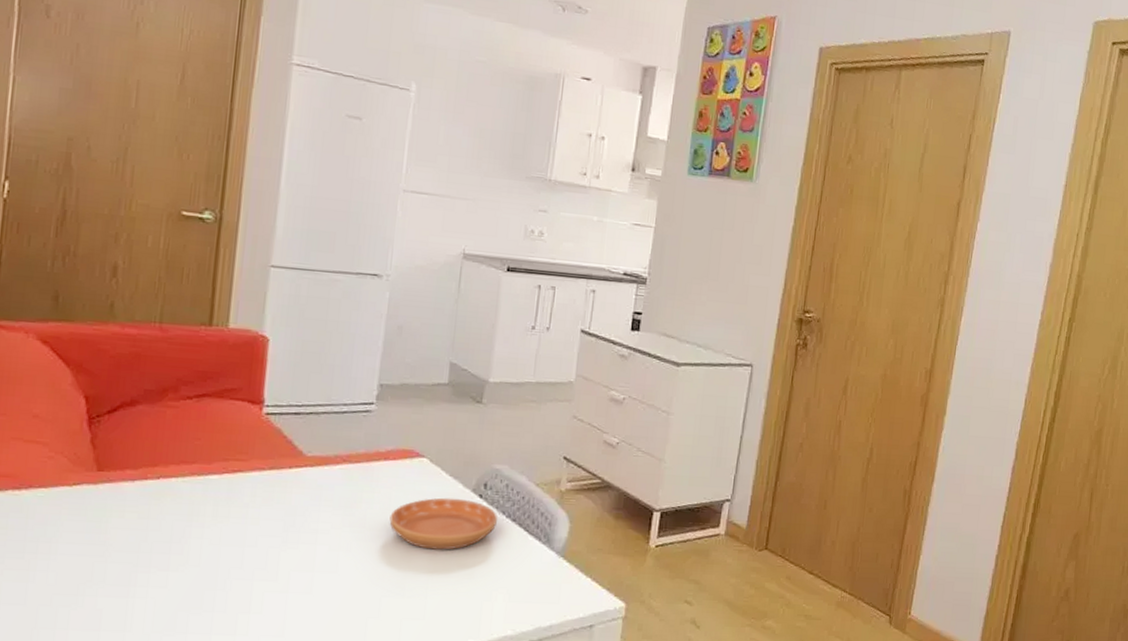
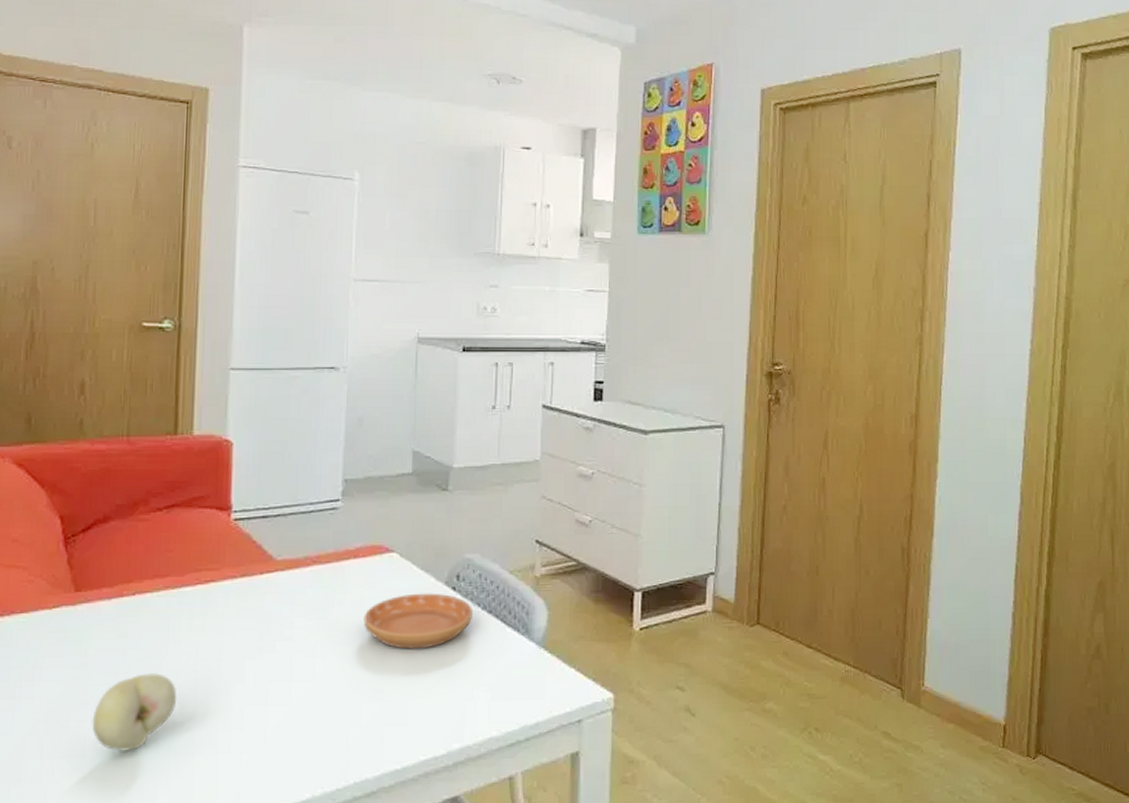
fruit: none [108,554,198,627] -> present [92,673,177,751]

